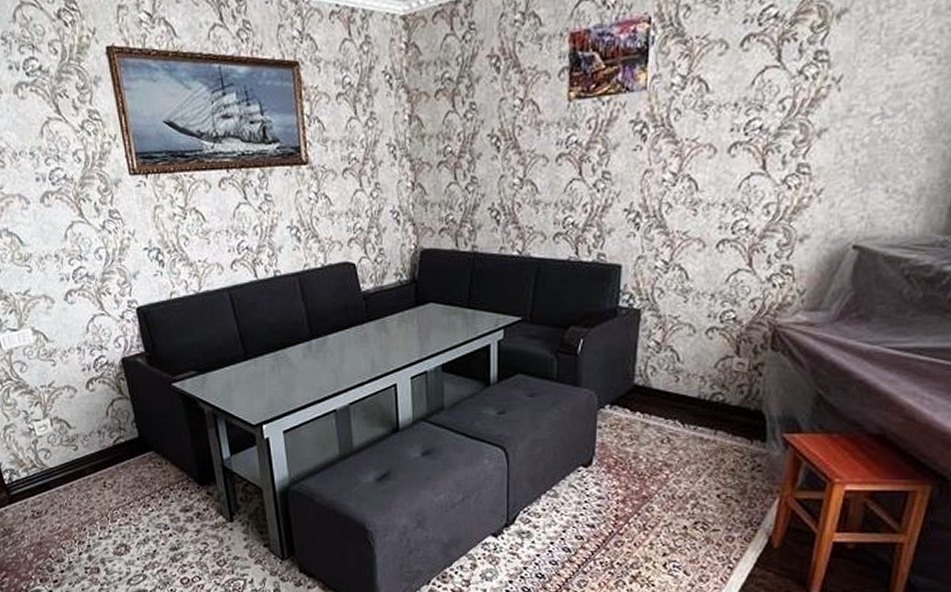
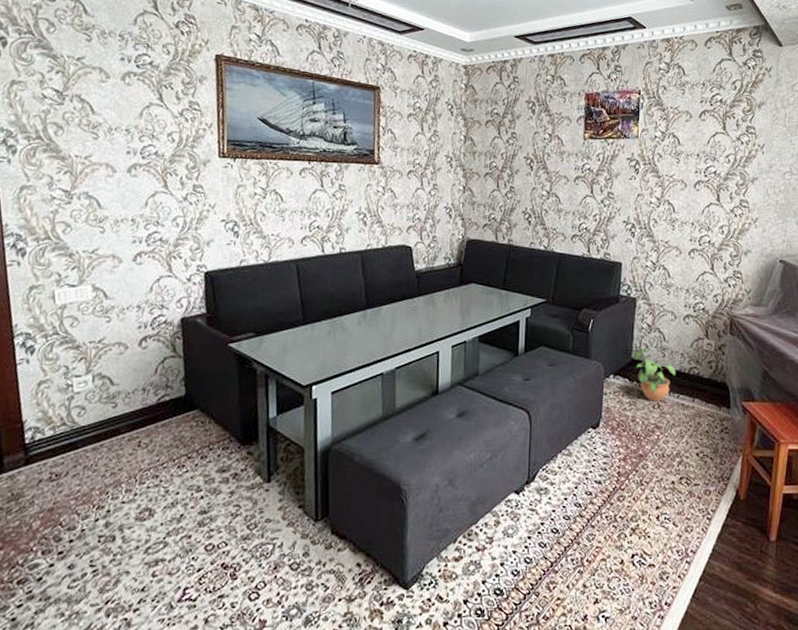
potted plant: none [636,371,694,435] -> present [633,348,676,402]

